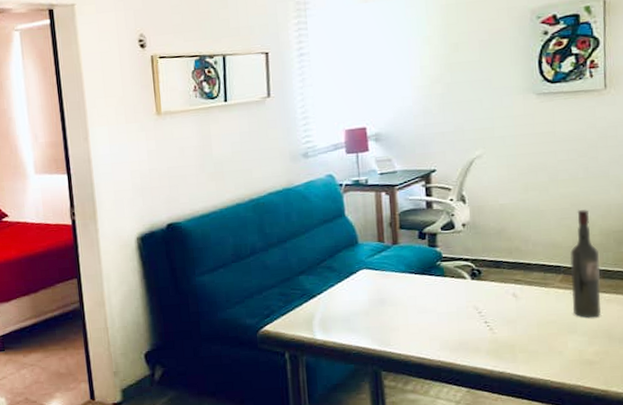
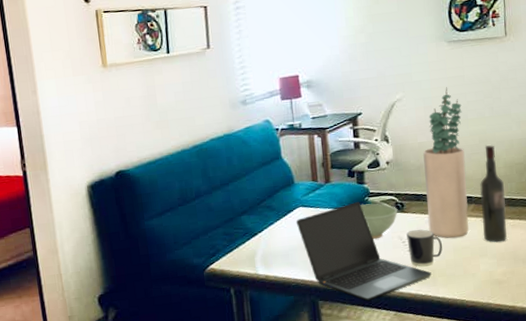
laptop: none [358,266,511,375] -> present [296,202,432,301]
bowl: none [431,268,474,308] -> present [360,203,398,240]
mug: none [483,300,524,341] -> present [406,229,442,267]
vase: none [505,144,556,311] -> present [423,87,469,238]

